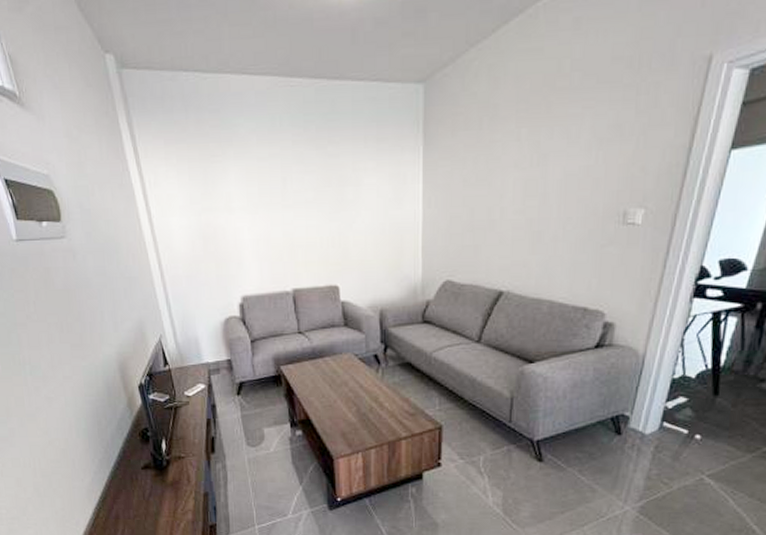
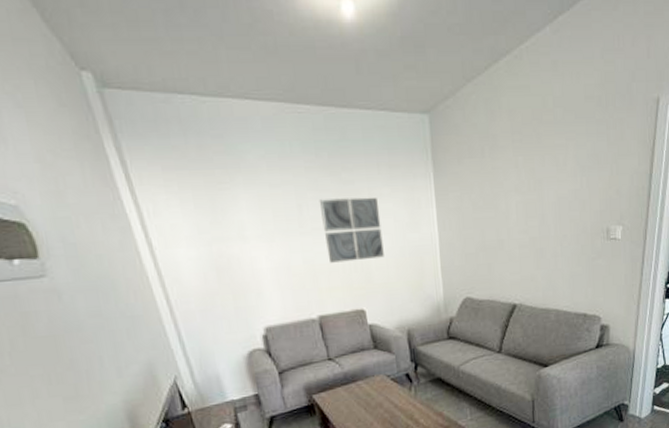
wall art: none [303,171,363,237] -> present [319,197,384,263]

